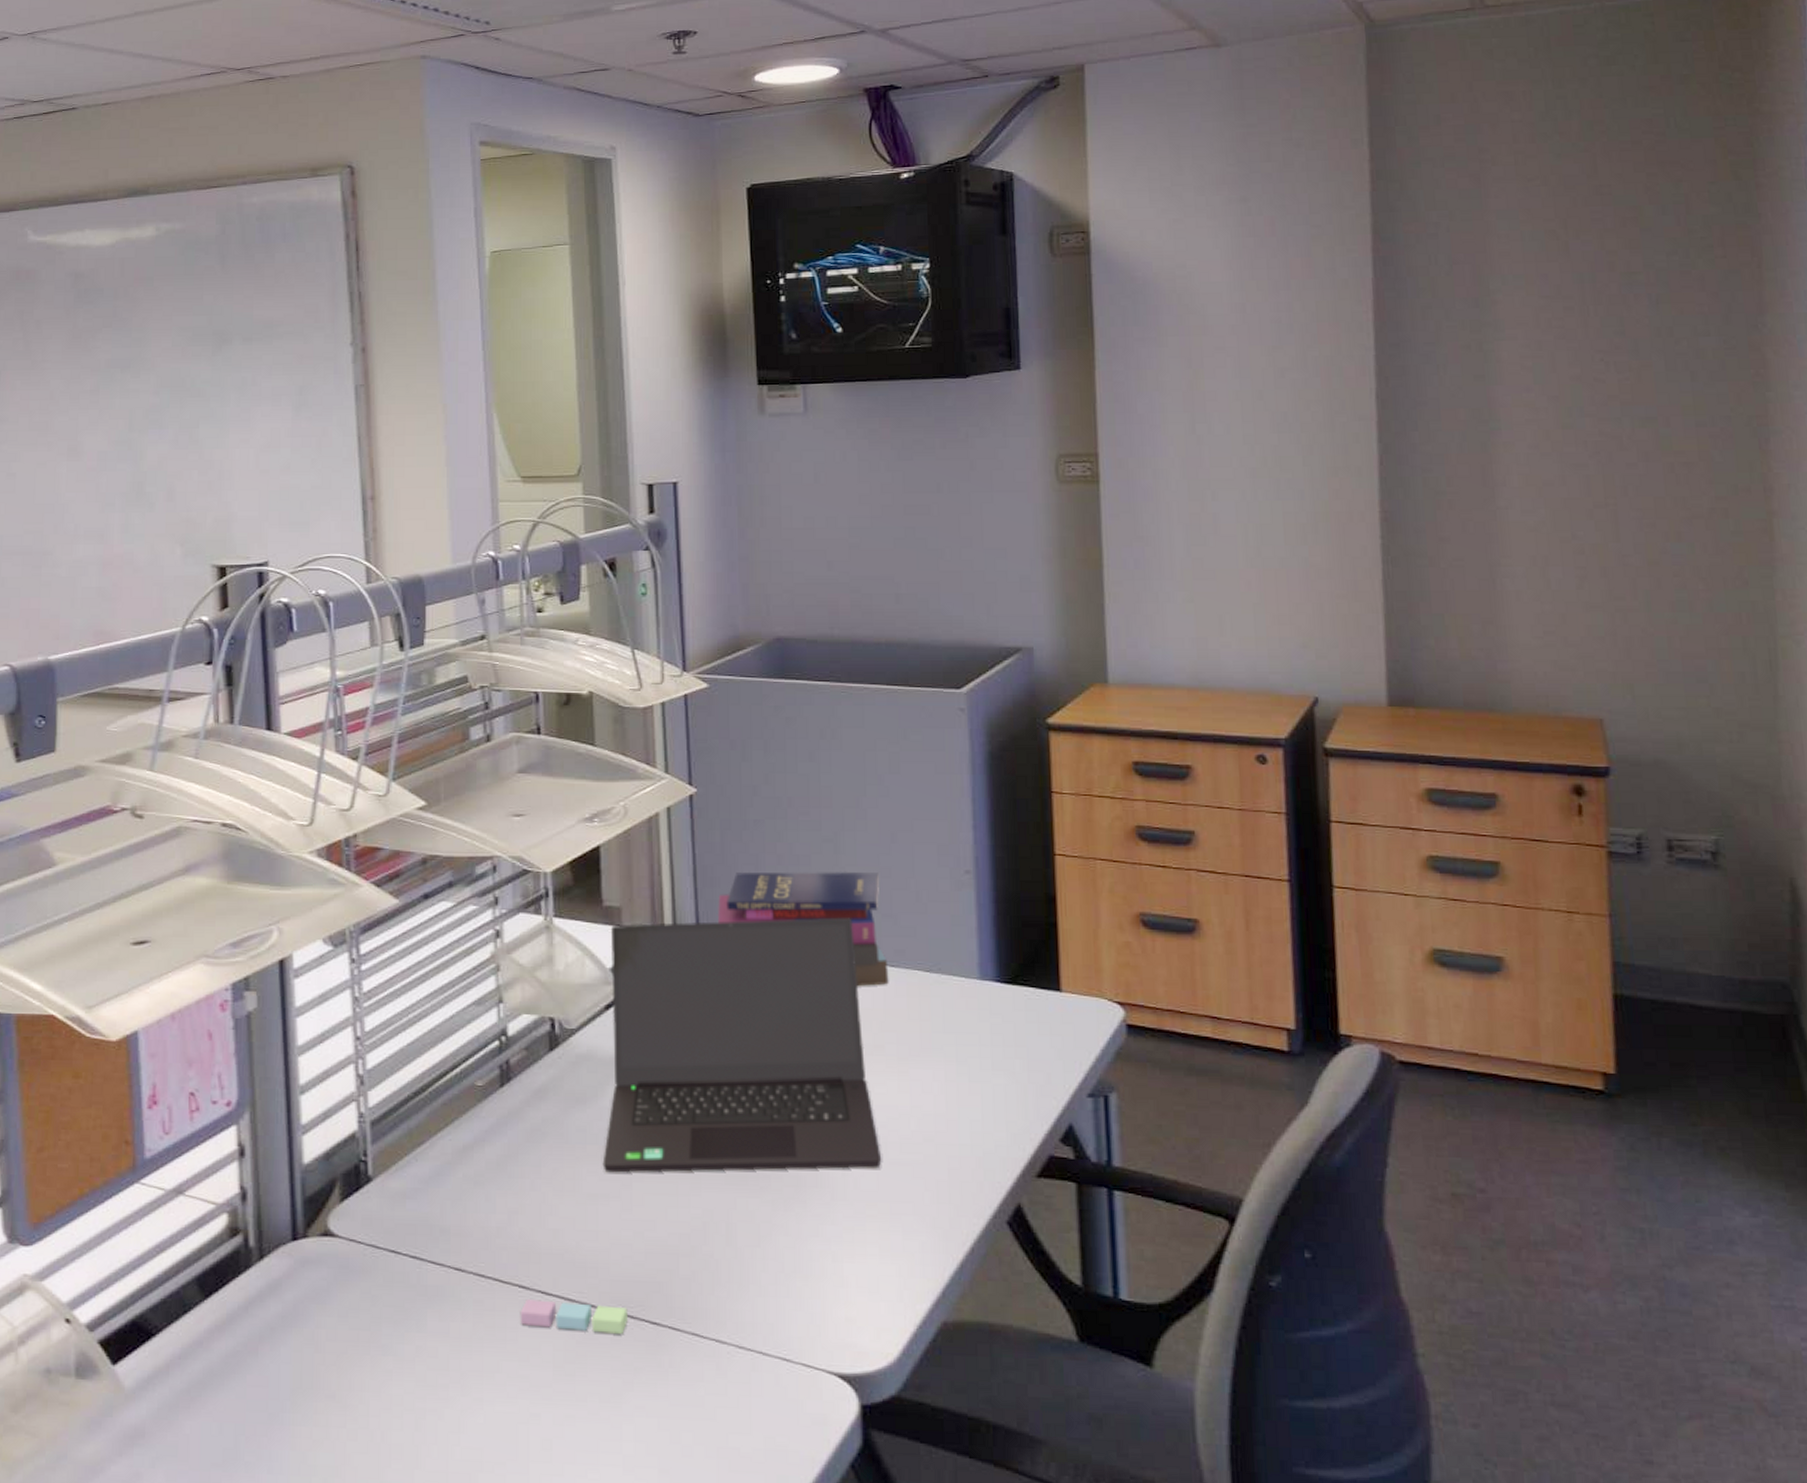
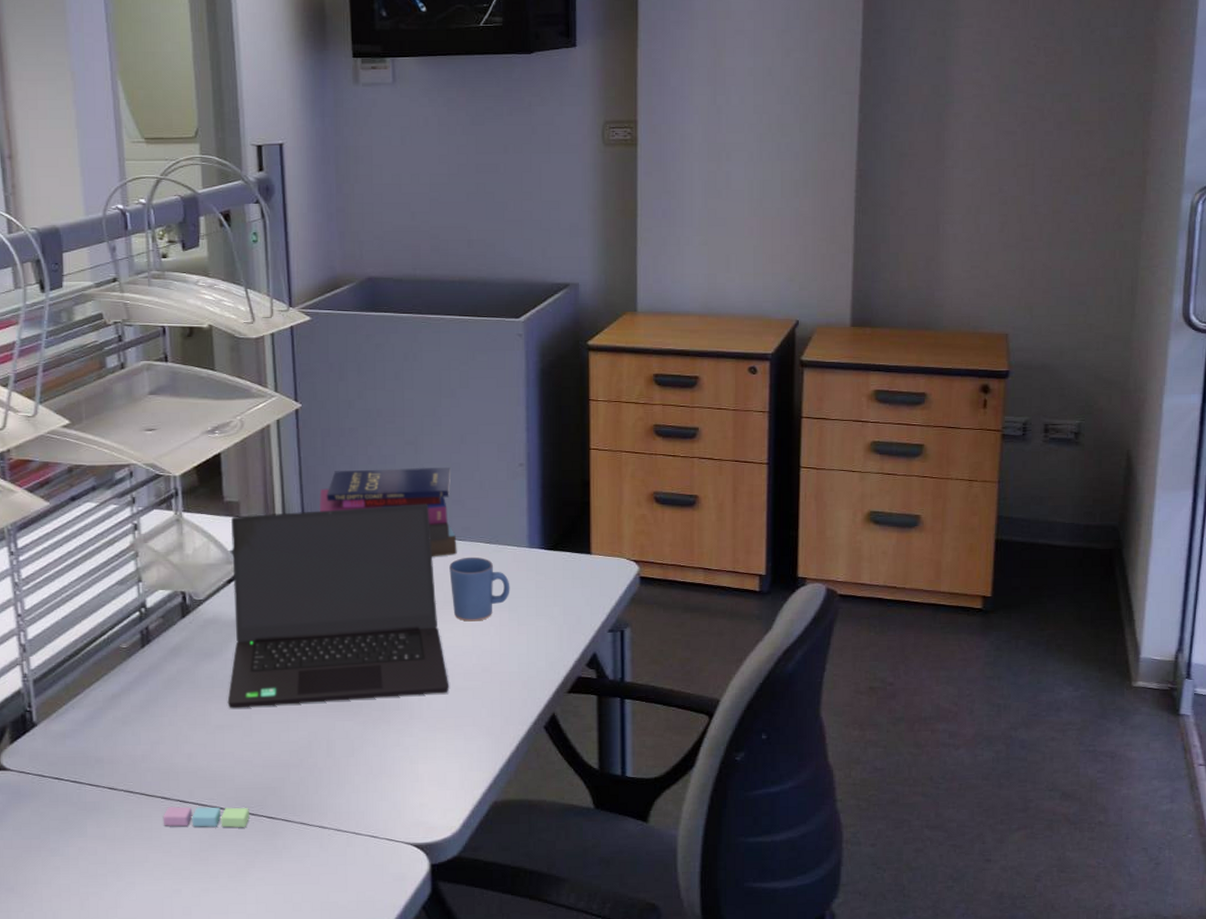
mug: none [879,988,958,1074] -> present [449,556,510,622]

